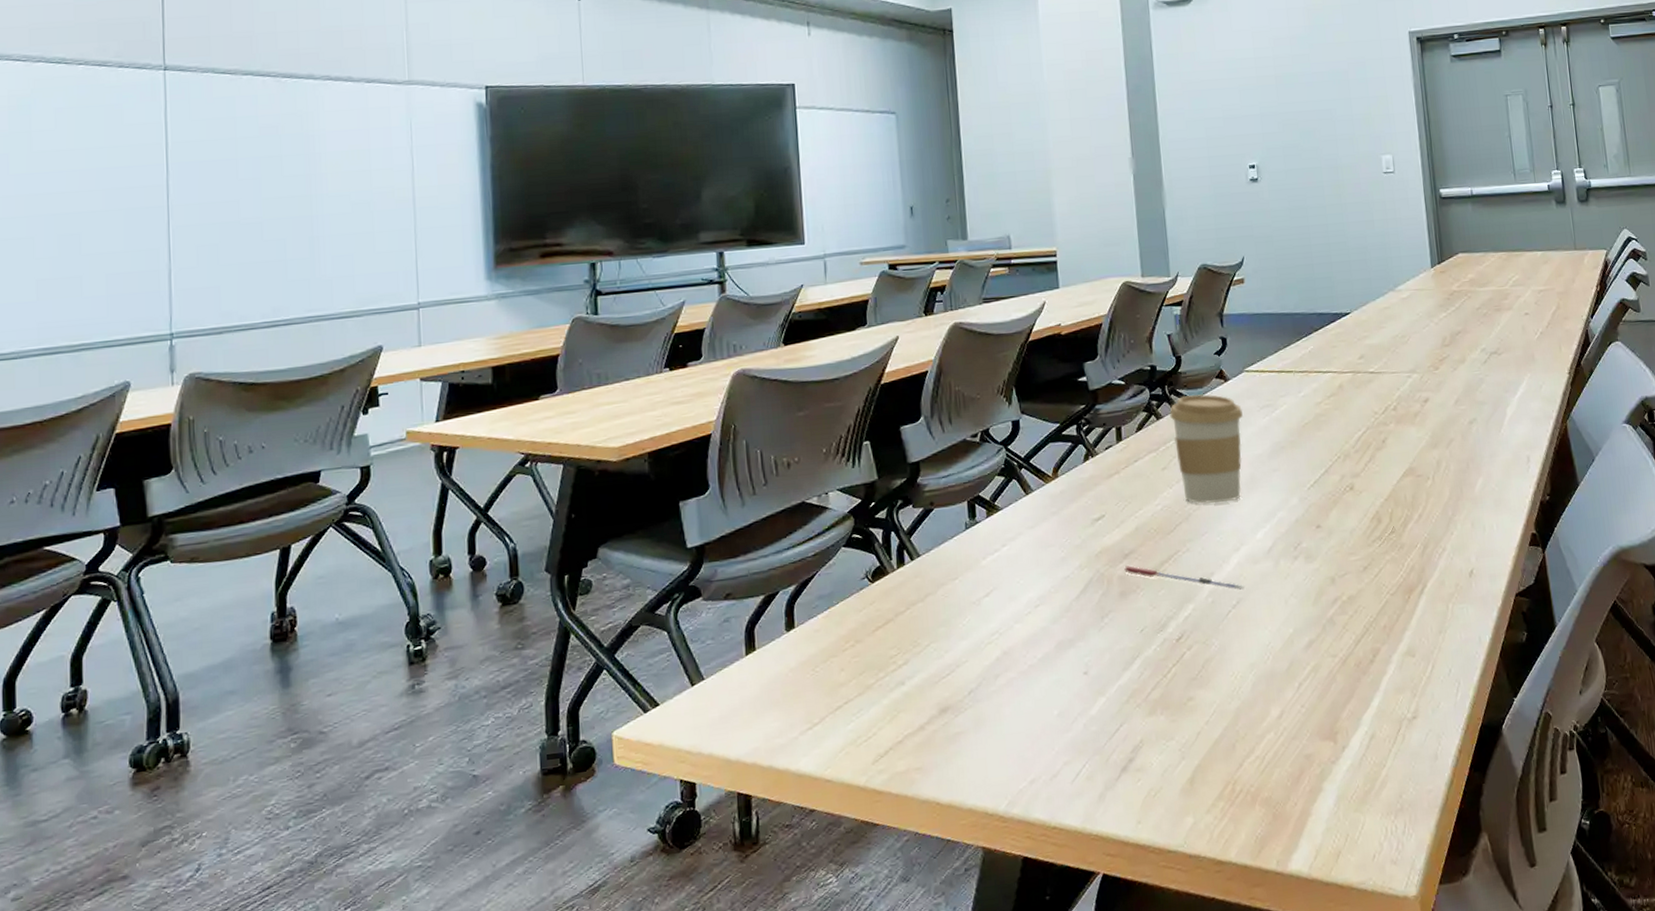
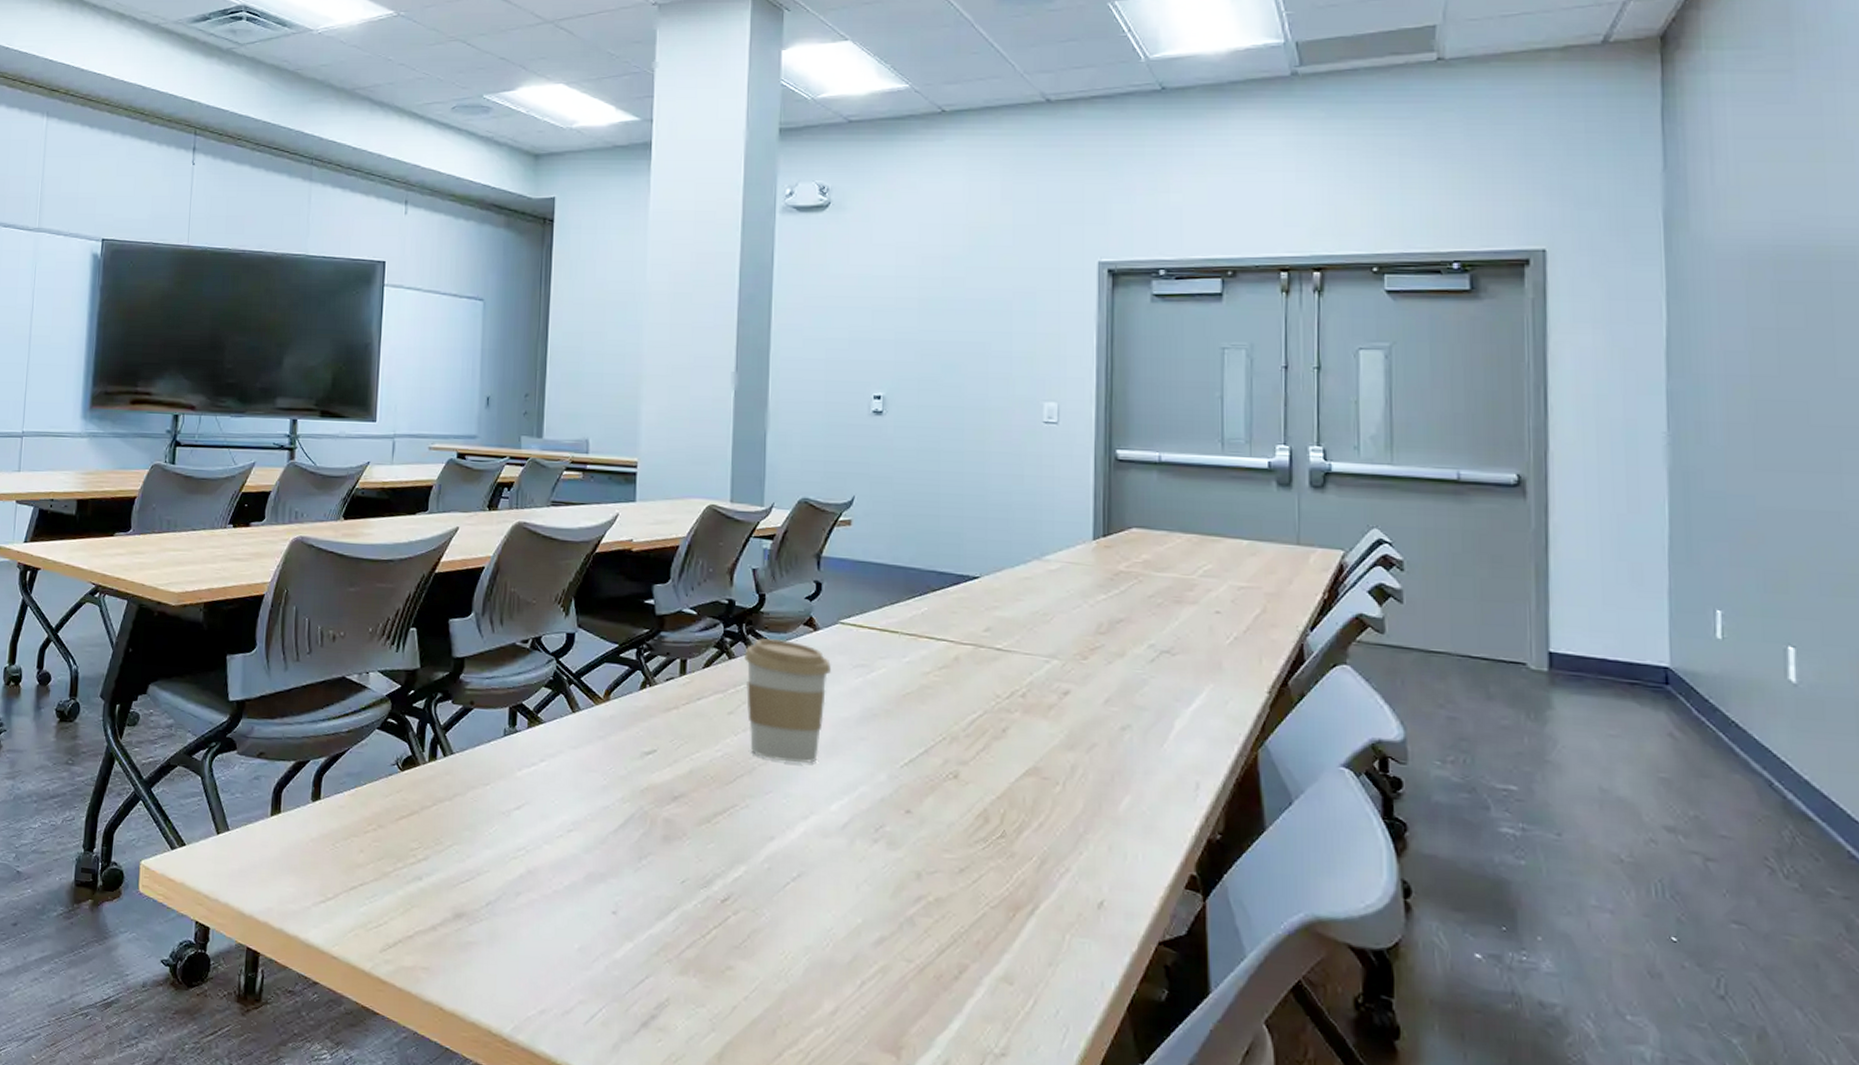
pen: present [1124,565,1245,590] -> none [671,809,809,863]

